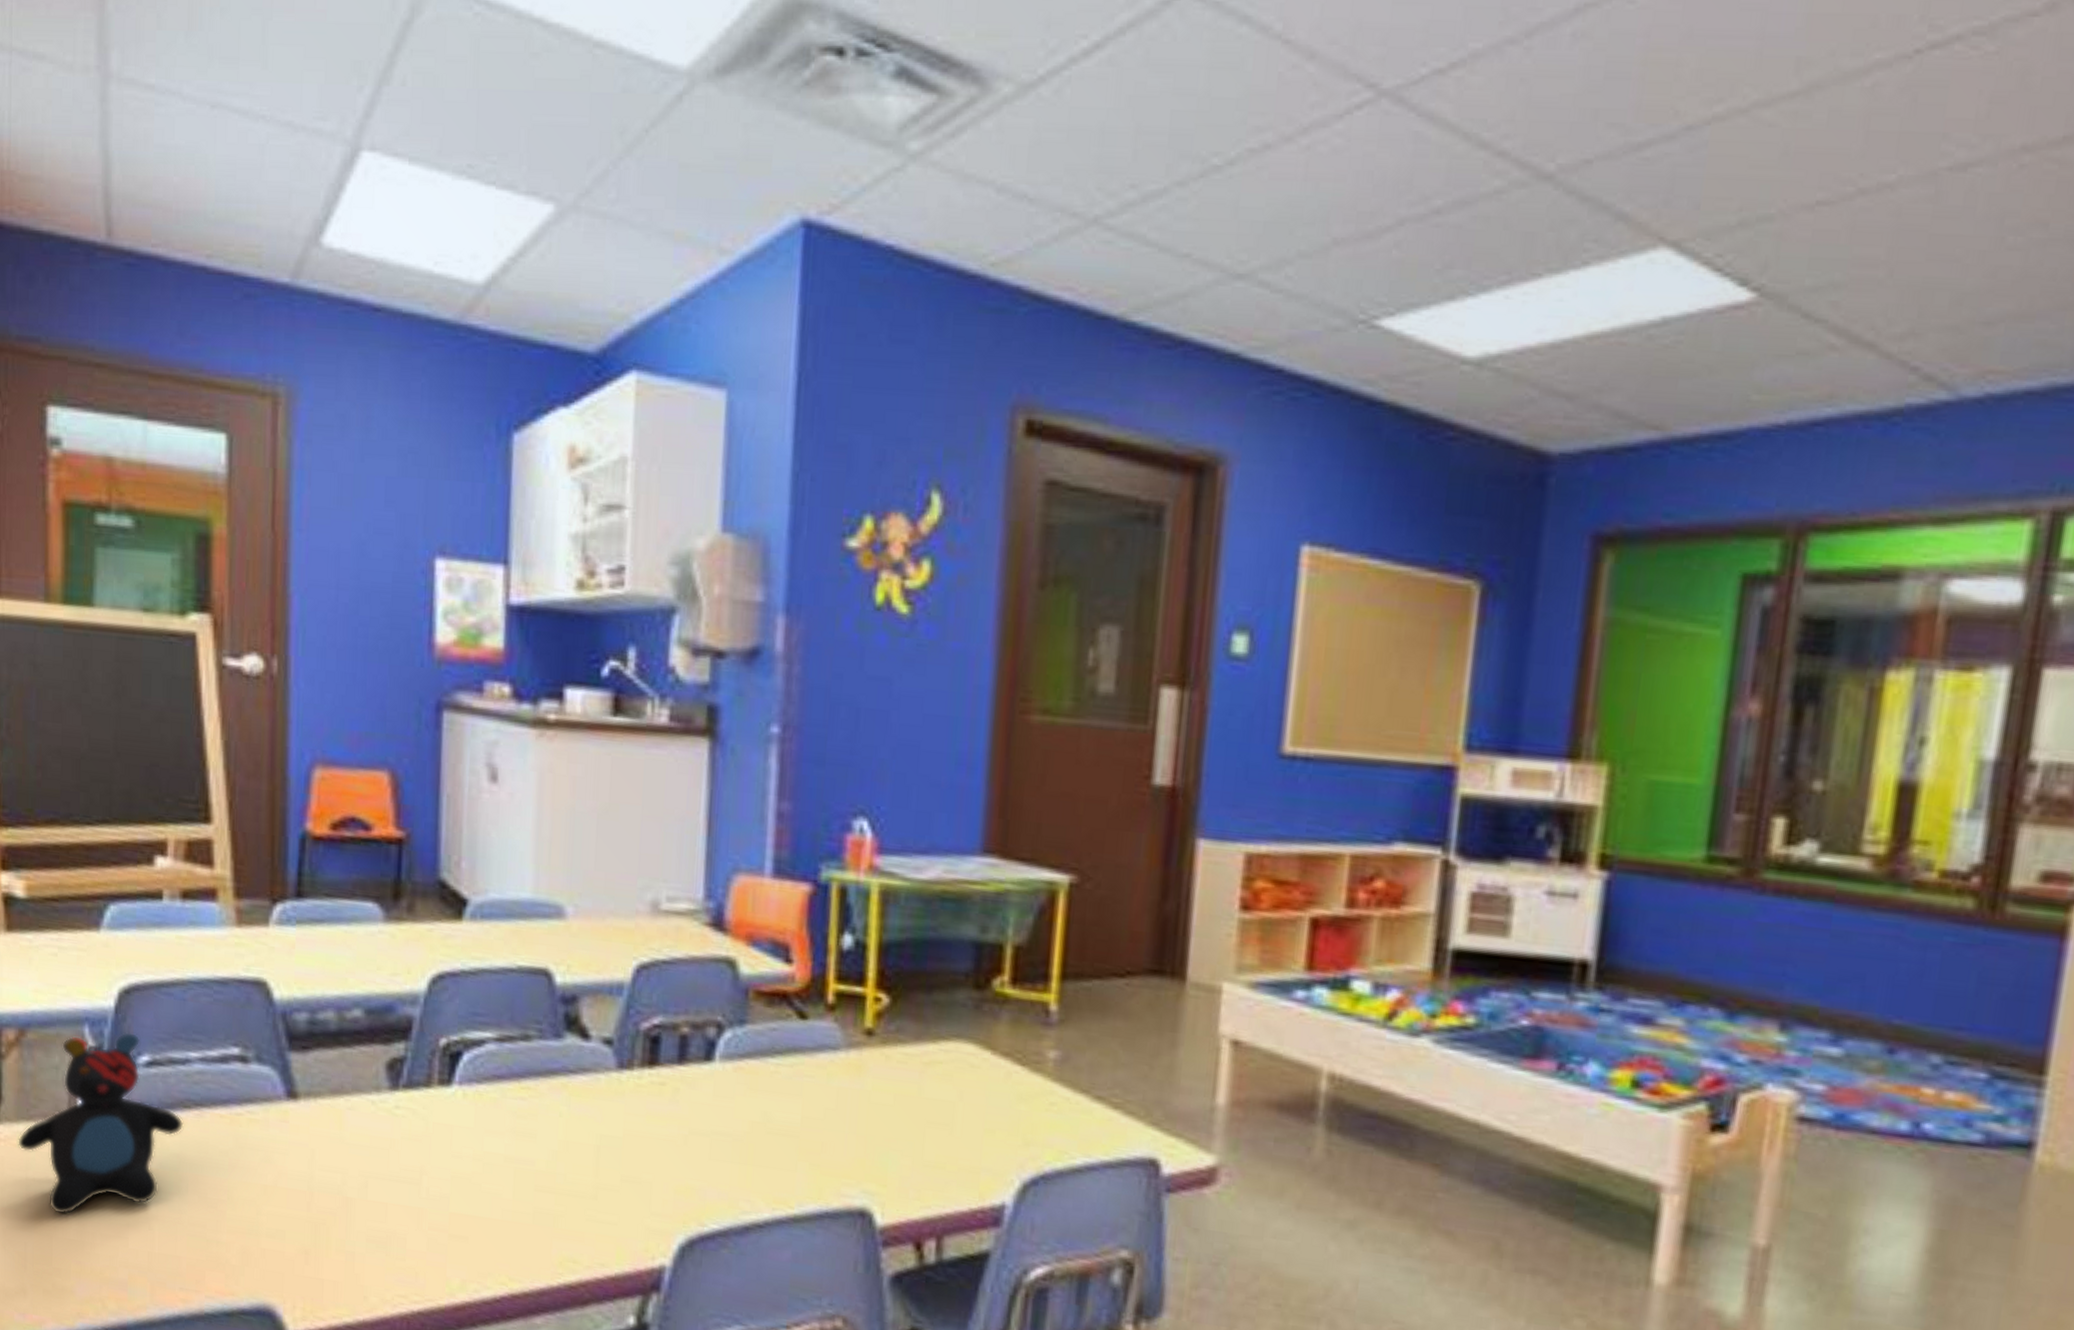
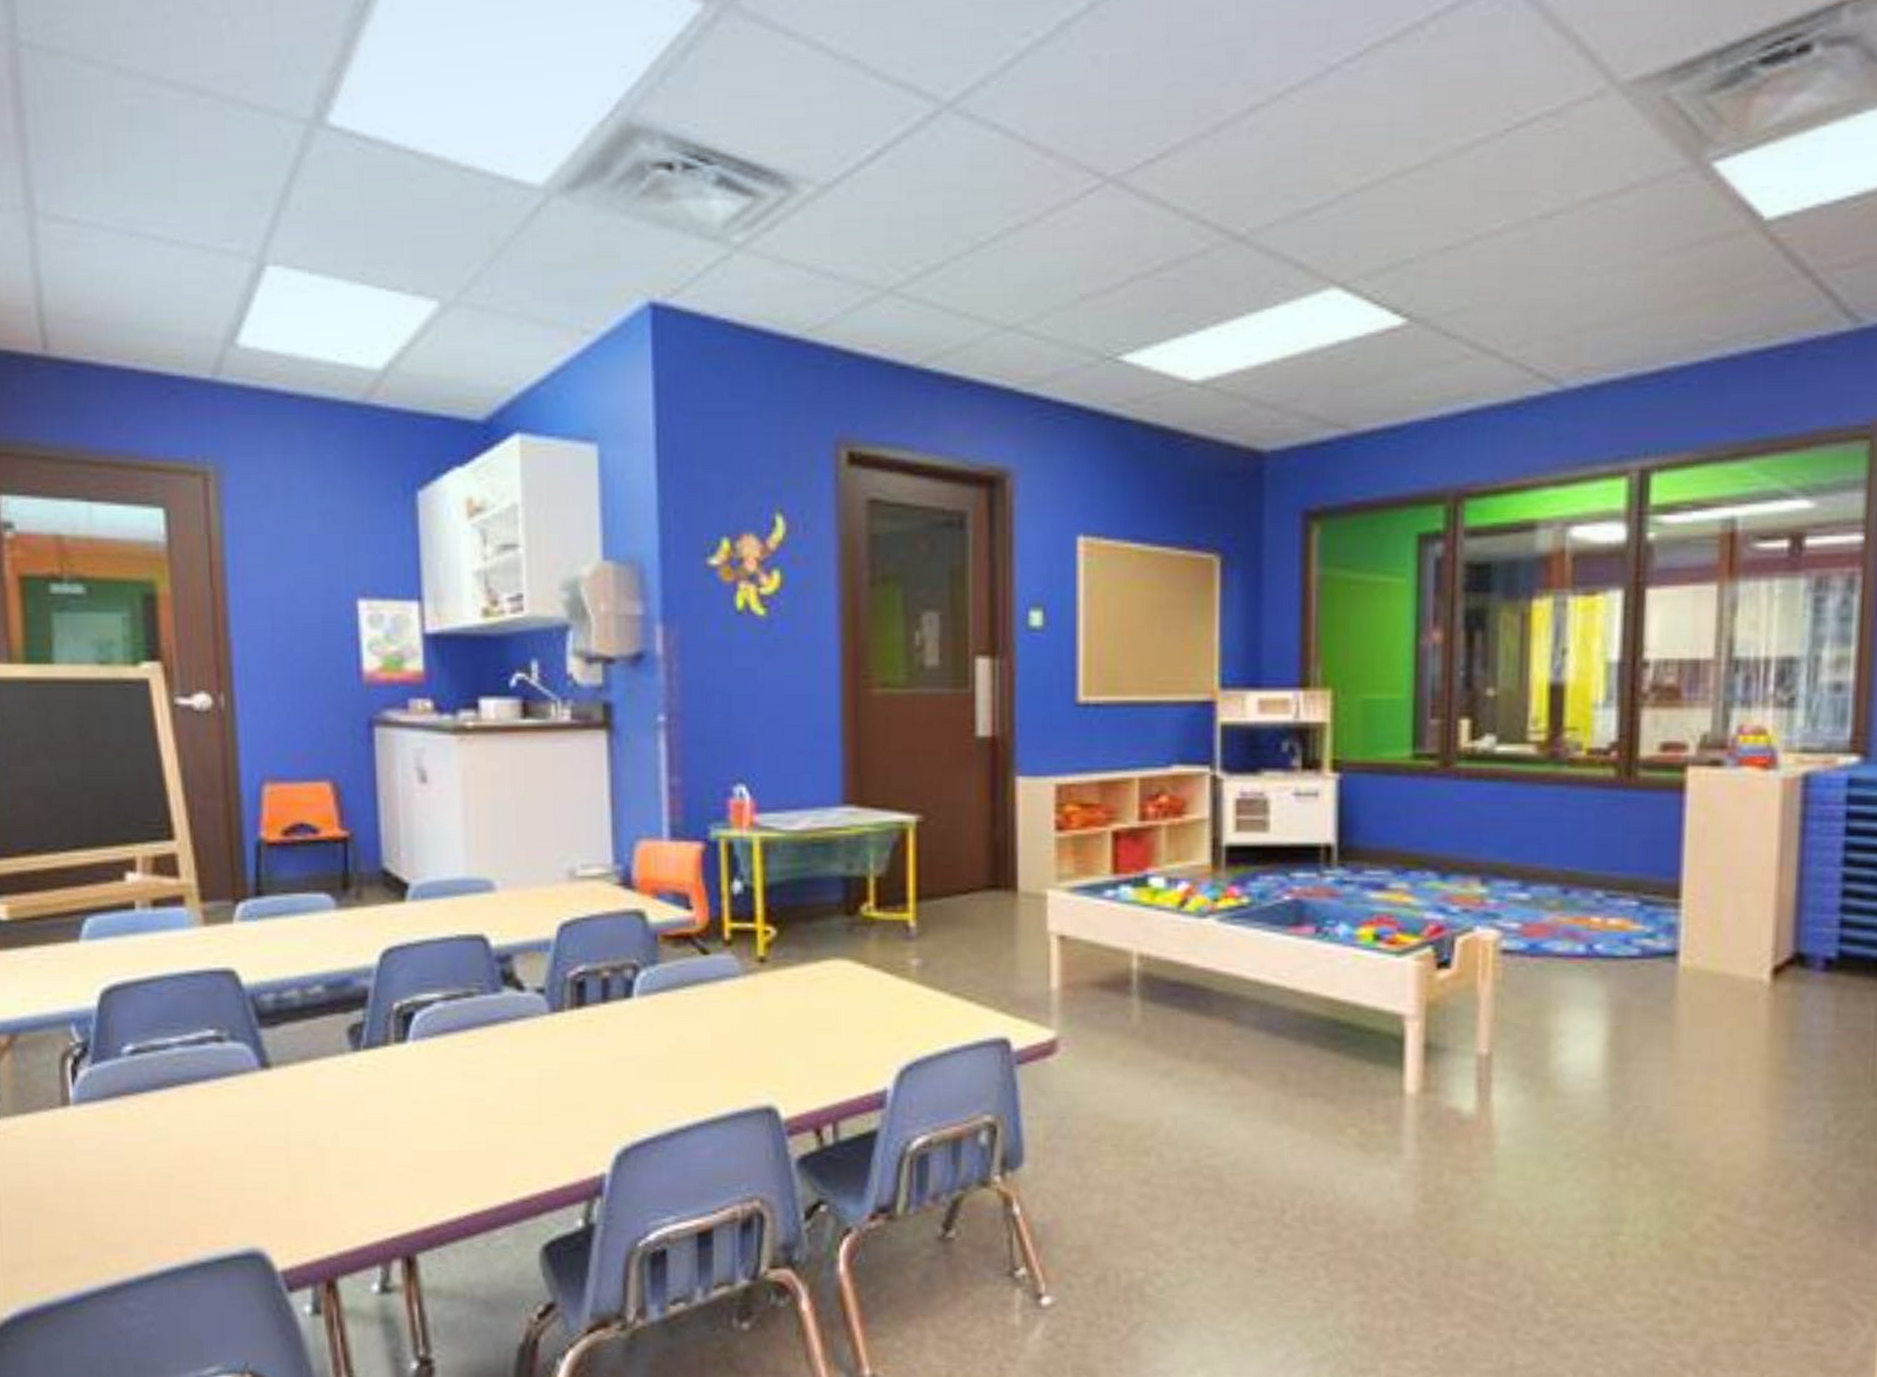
teddy bear: present [18,1031,184,1215] -> none [16,1026,169,1192]

